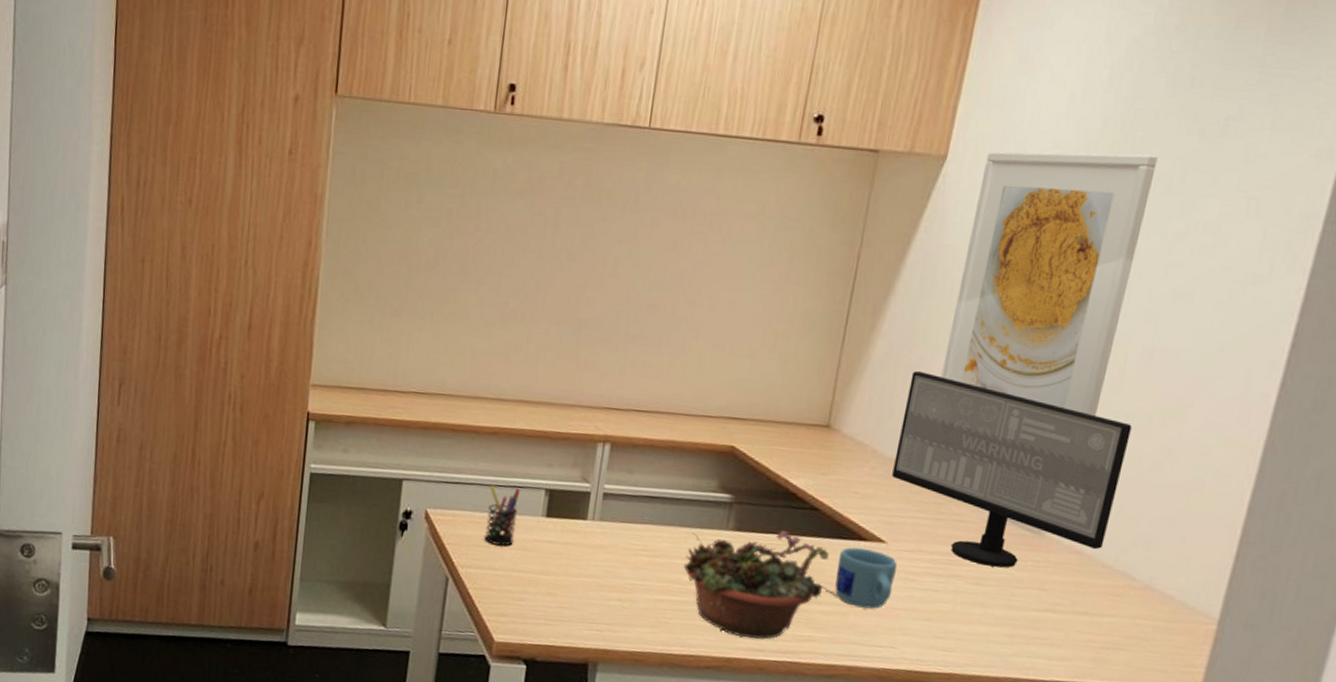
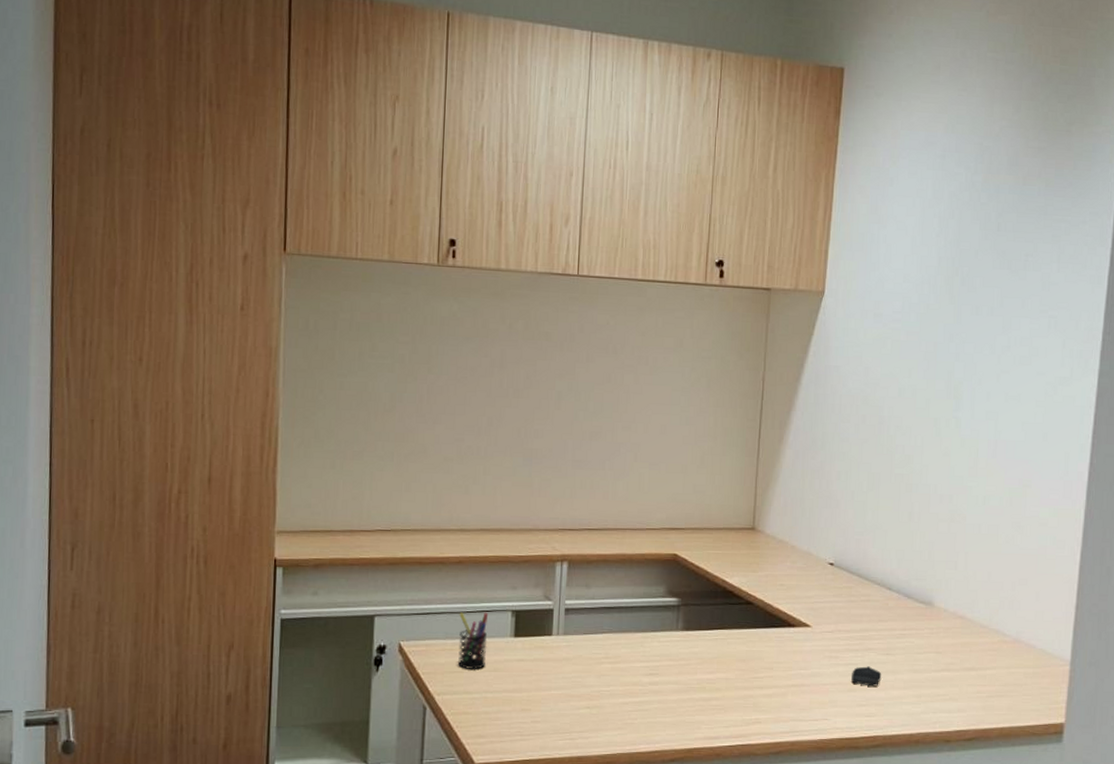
succulent planter: present [683,531,838,639] -> none [642,626,776,728]
mug: present [835,547,898,609] -> none [773,634,823,687]
computer monitor: present [892,371,1132,568] -> none [810,475,989,638]
computer mouse: none [929,594,968,619] -> present [851,666,882,687]
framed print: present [941,151,1158,416] -> none [839,285,981,501]

